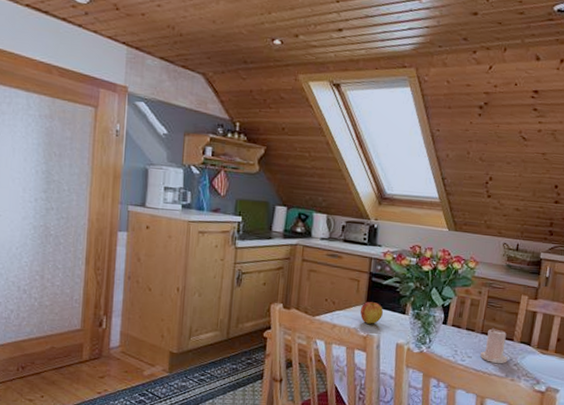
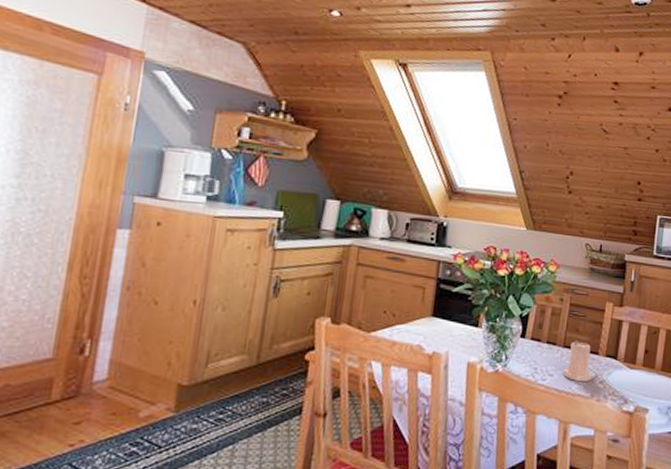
apple: present [360,301,383,324] -> none [425,312,452,340]

